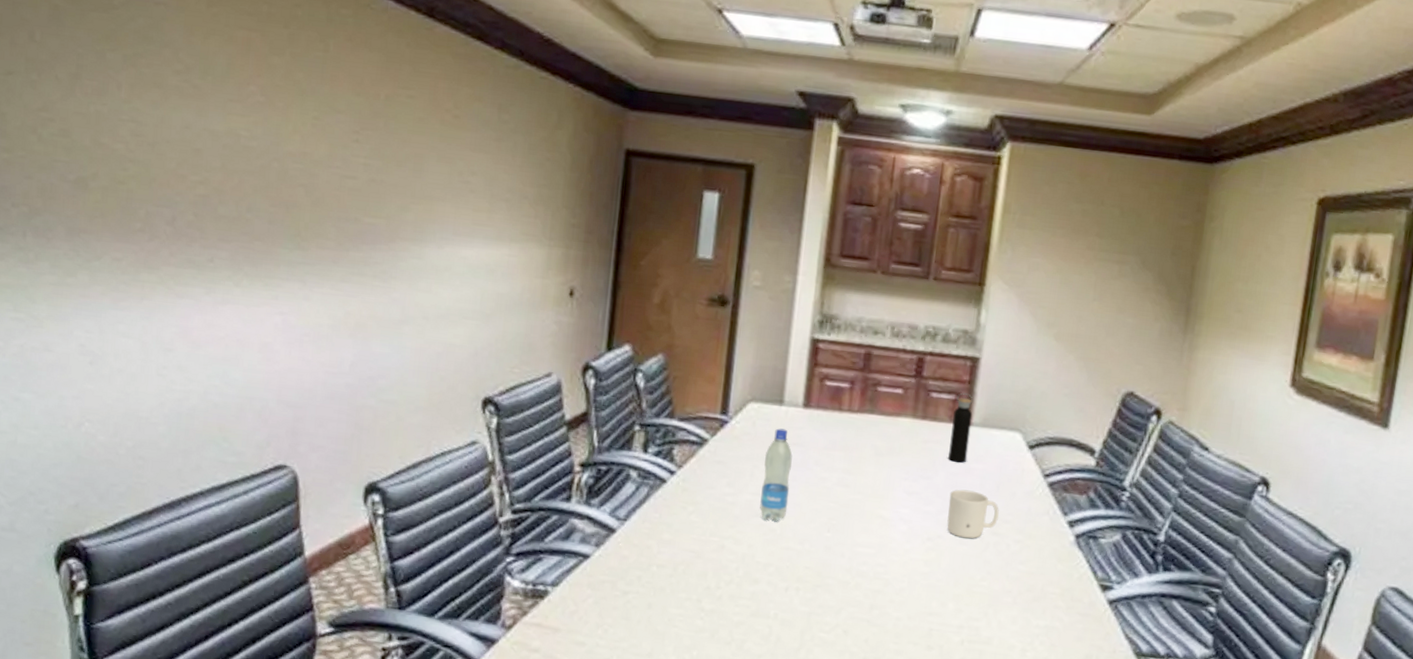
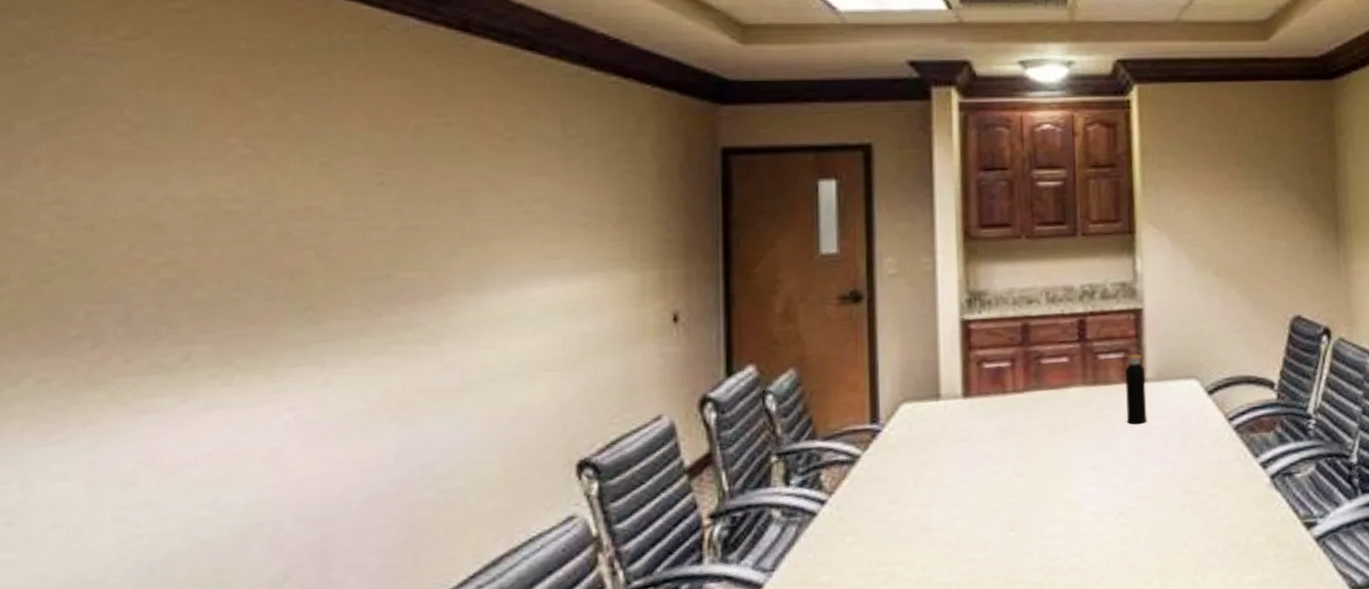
bottle: present [760,428,793,522] -> none [927,426,962,533]
mug: present [947,489,999,539] -> none [1135,451,1190,505]

